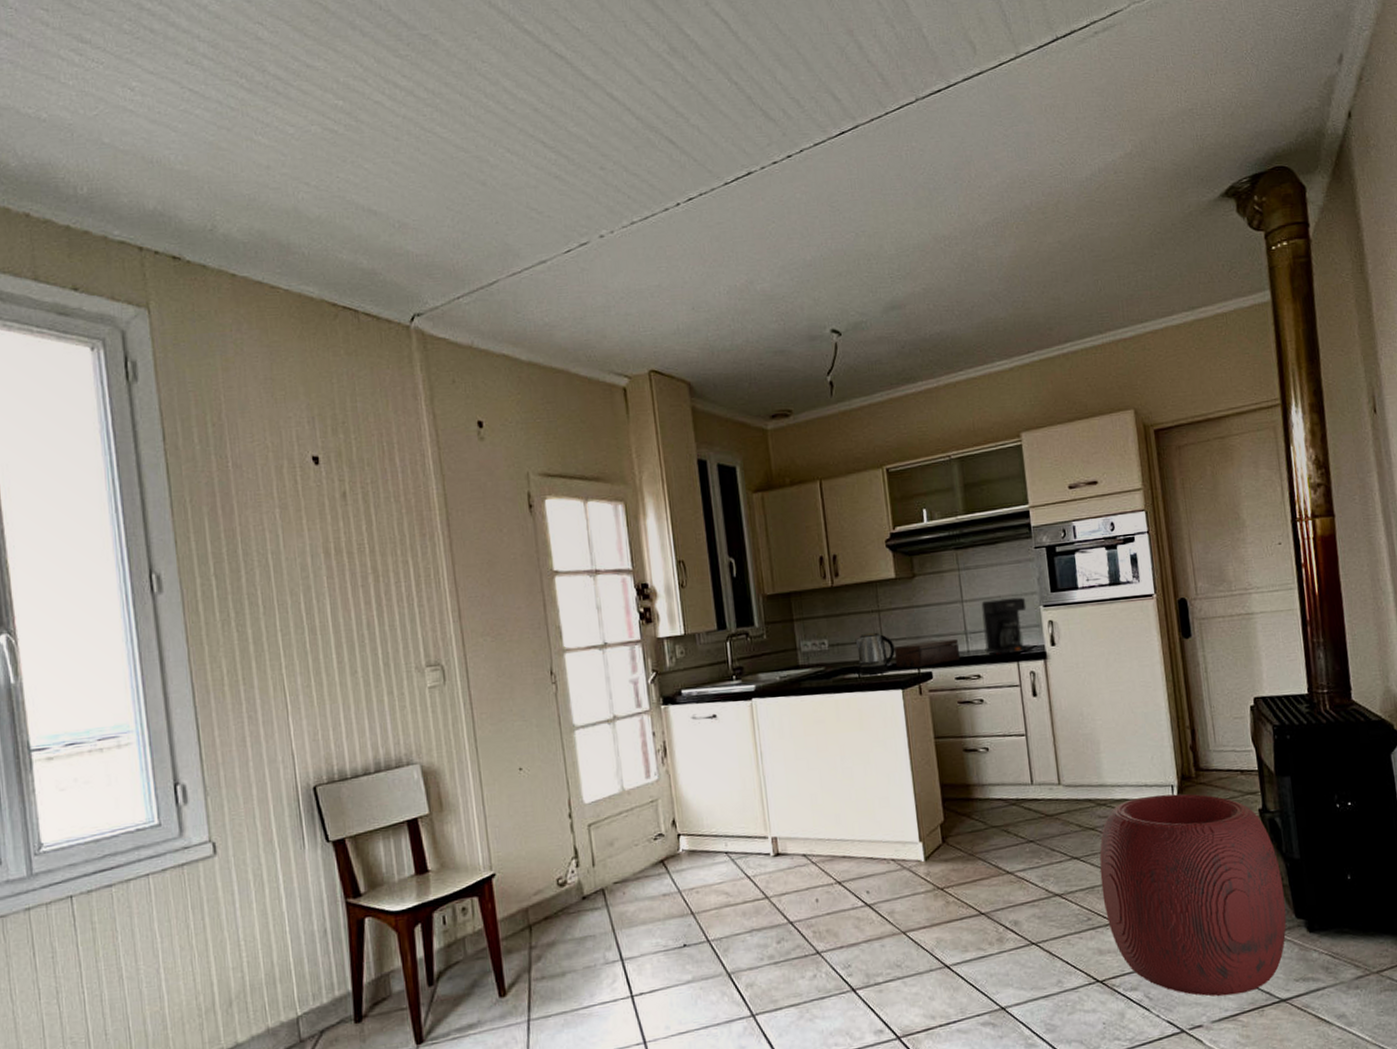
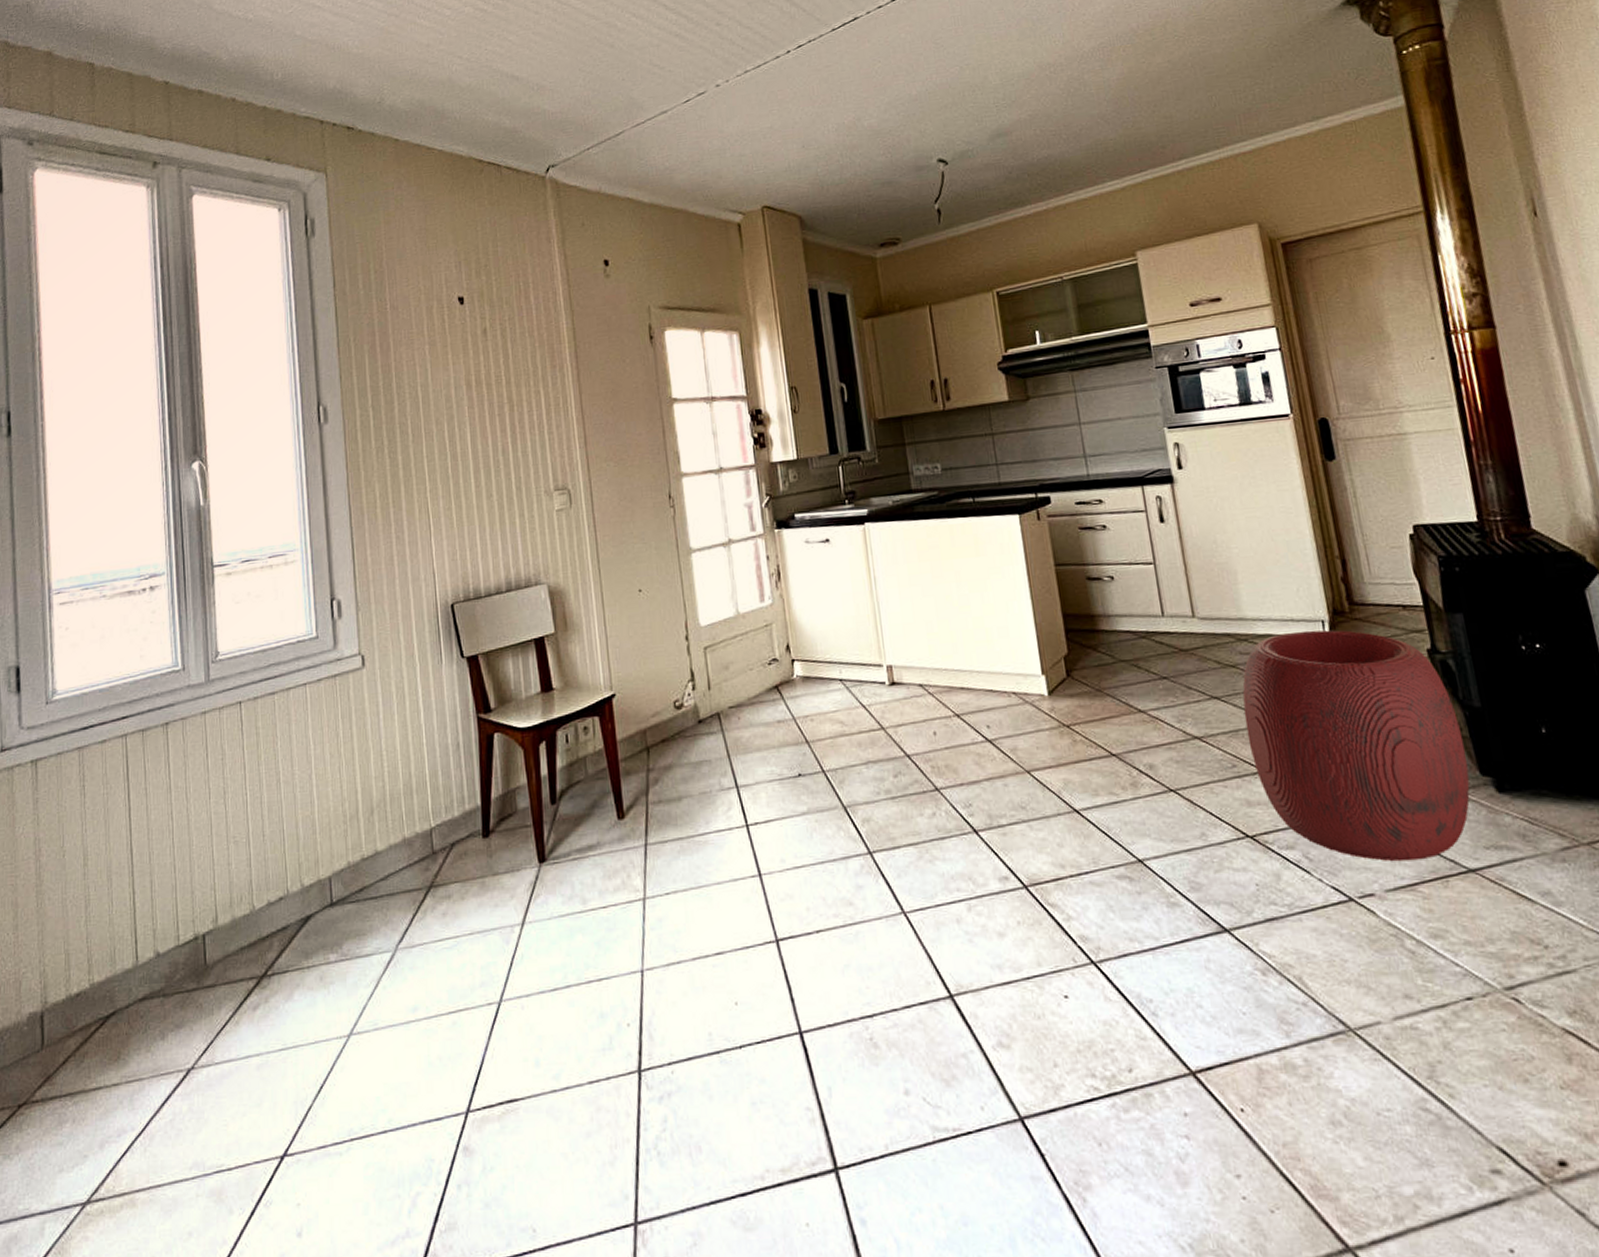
kettle: present [855,632,895,676] -> none [968,455,1011,500]
wooden box: present [893,638,961,668] -> none [1009,462,1080,493]
coffee maker: present [981,597,1034,655] -> none [1100,418,1159,479]

